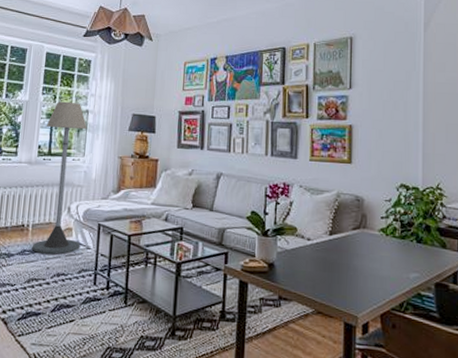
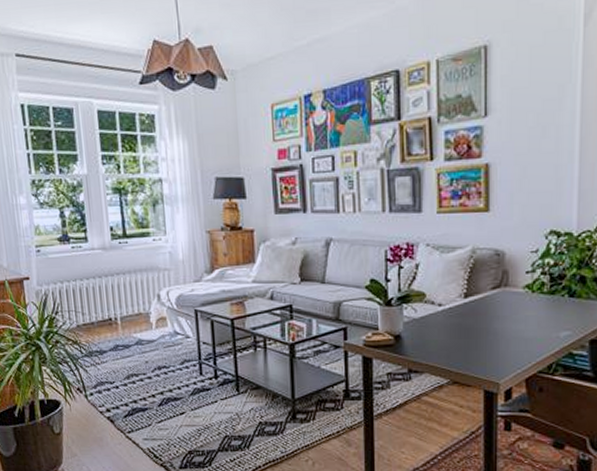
floor lamp: present [32,101,87,254] -> none [114,170,178,347]

